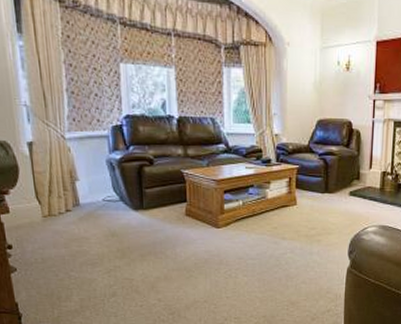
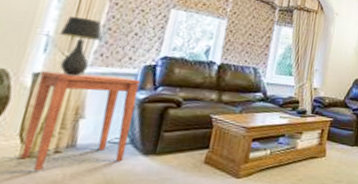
side table: none [32,139,119,227] -> present [19,71,141,171]
table lamp: none [34,83,70,142] -> present [59,15,103,76]

